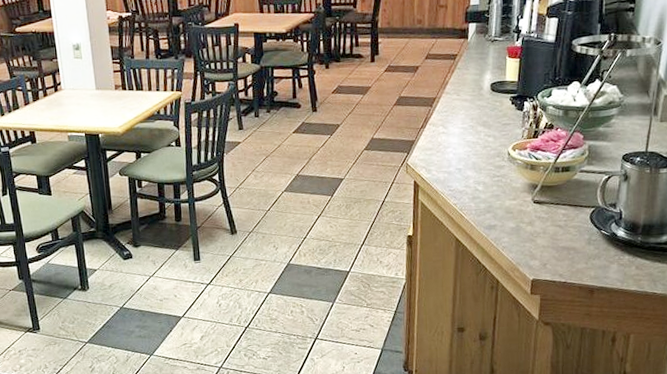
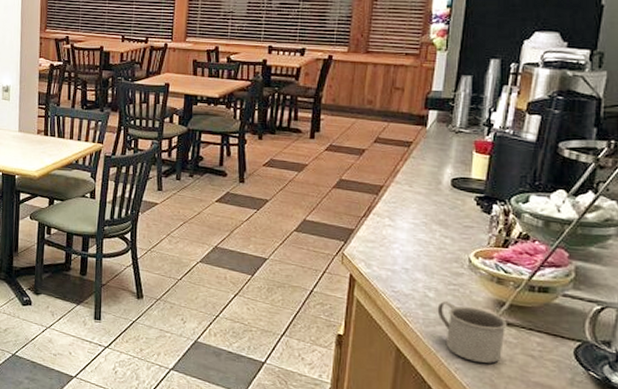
mug: none [486,192,540,239] -> present [437,301,507,363]

